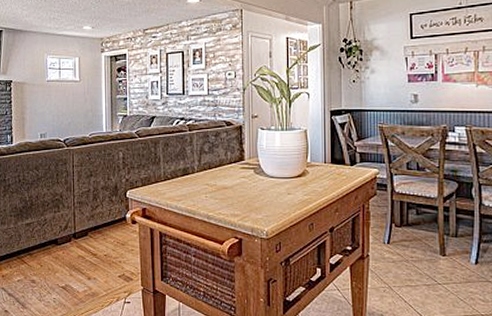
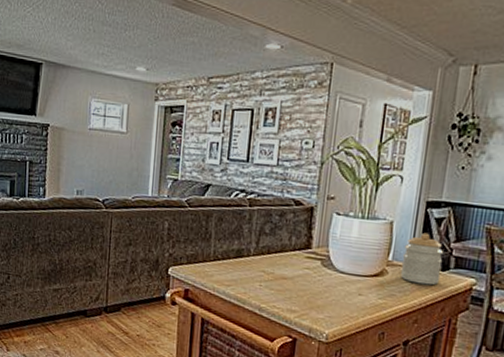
jar: none [318,136,351,179] -> present [400,232,444,285]

